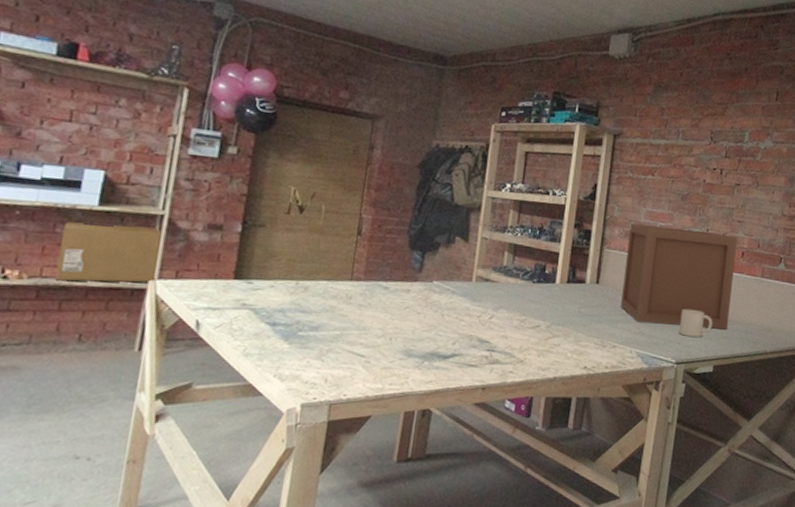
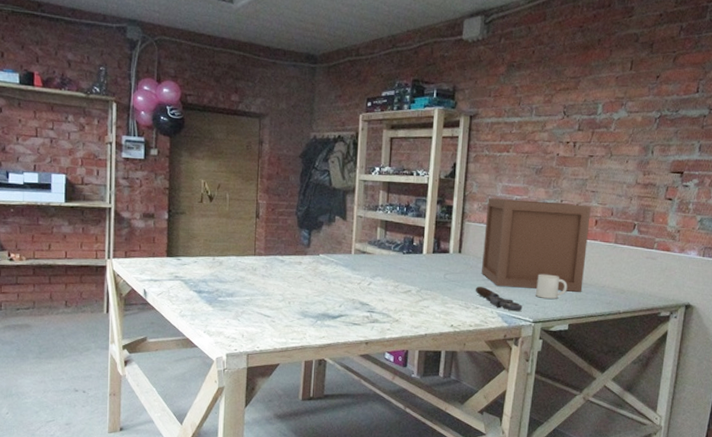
box: present [55,221,162,283] -> none [44,216,112,262]
wrench: none [612,322,664,352] -> present [475,286,522,312]

